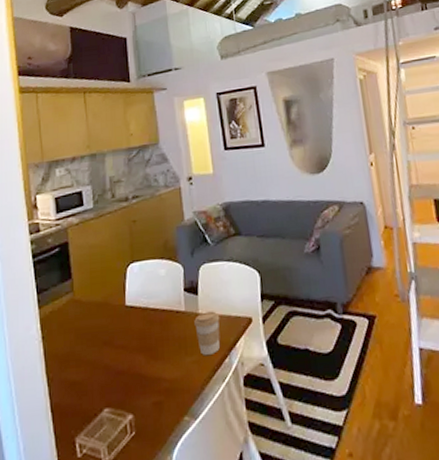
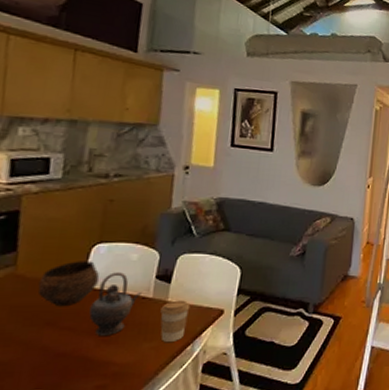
bowl: none [92,280,138,326] -> present [38,261,100,305]
teapot: none [135,288,175,352] -> present [89,272,141,335]

